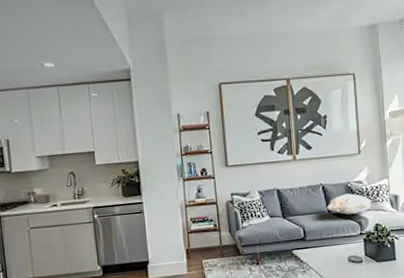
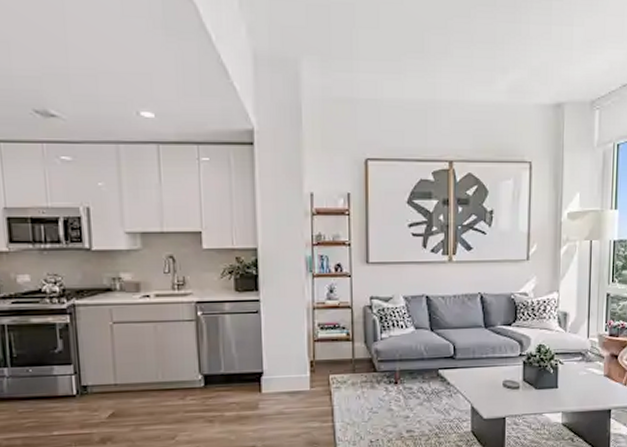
decorative pillow: present [326,193,372,215] -> none [483,306,537,332]

